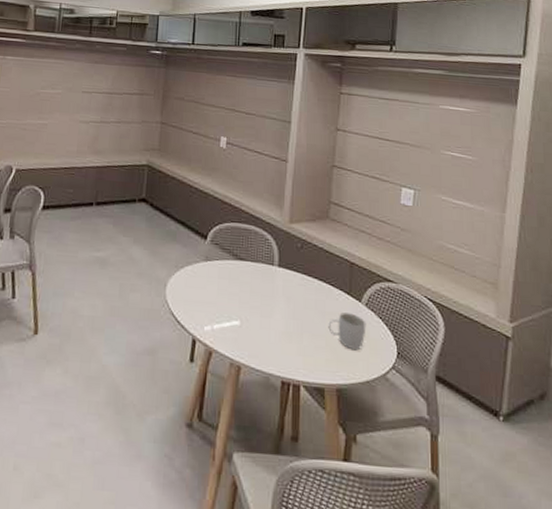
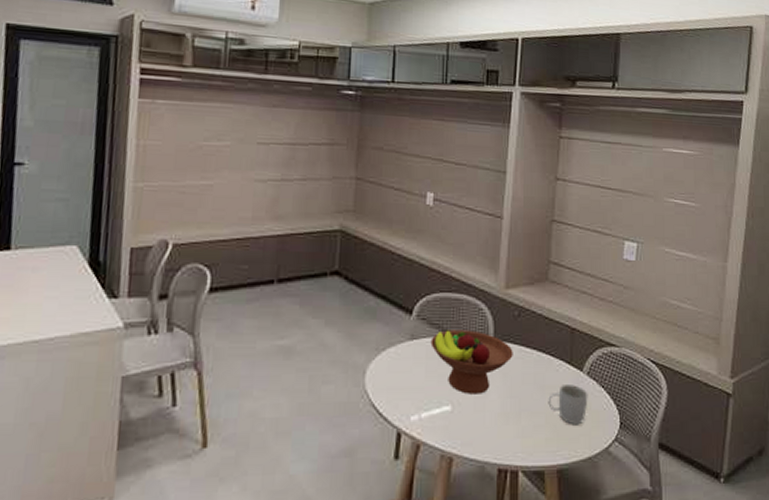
fruit bowl: none [222,255,296,314] -> present [430,330,513,394]

